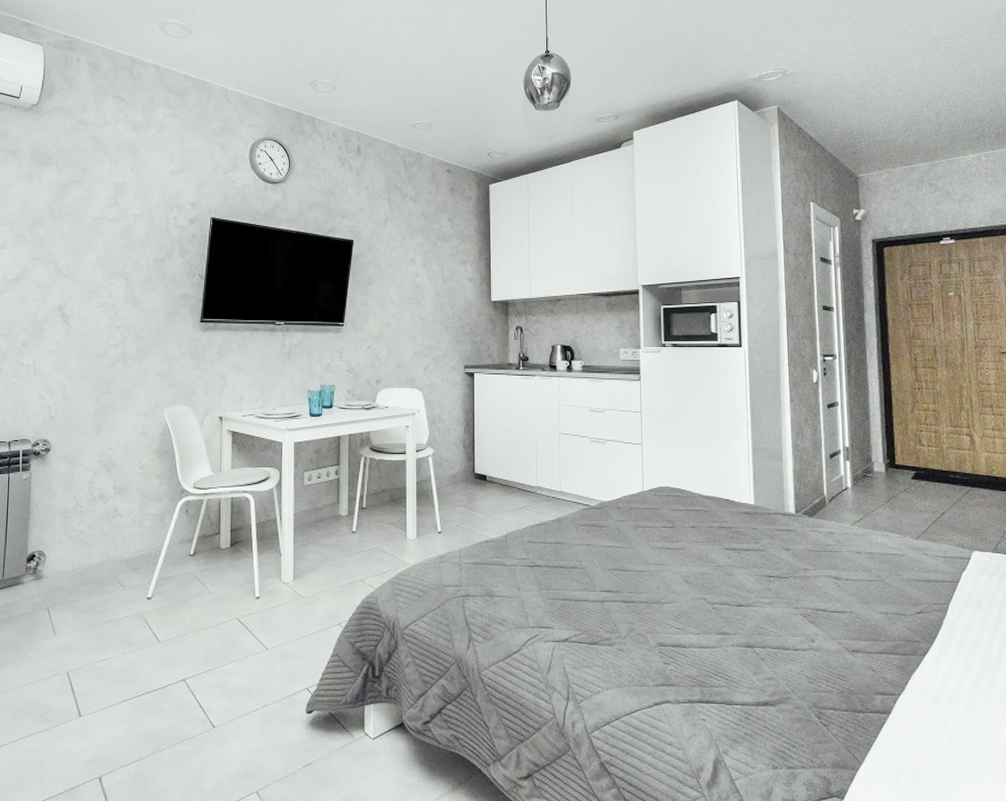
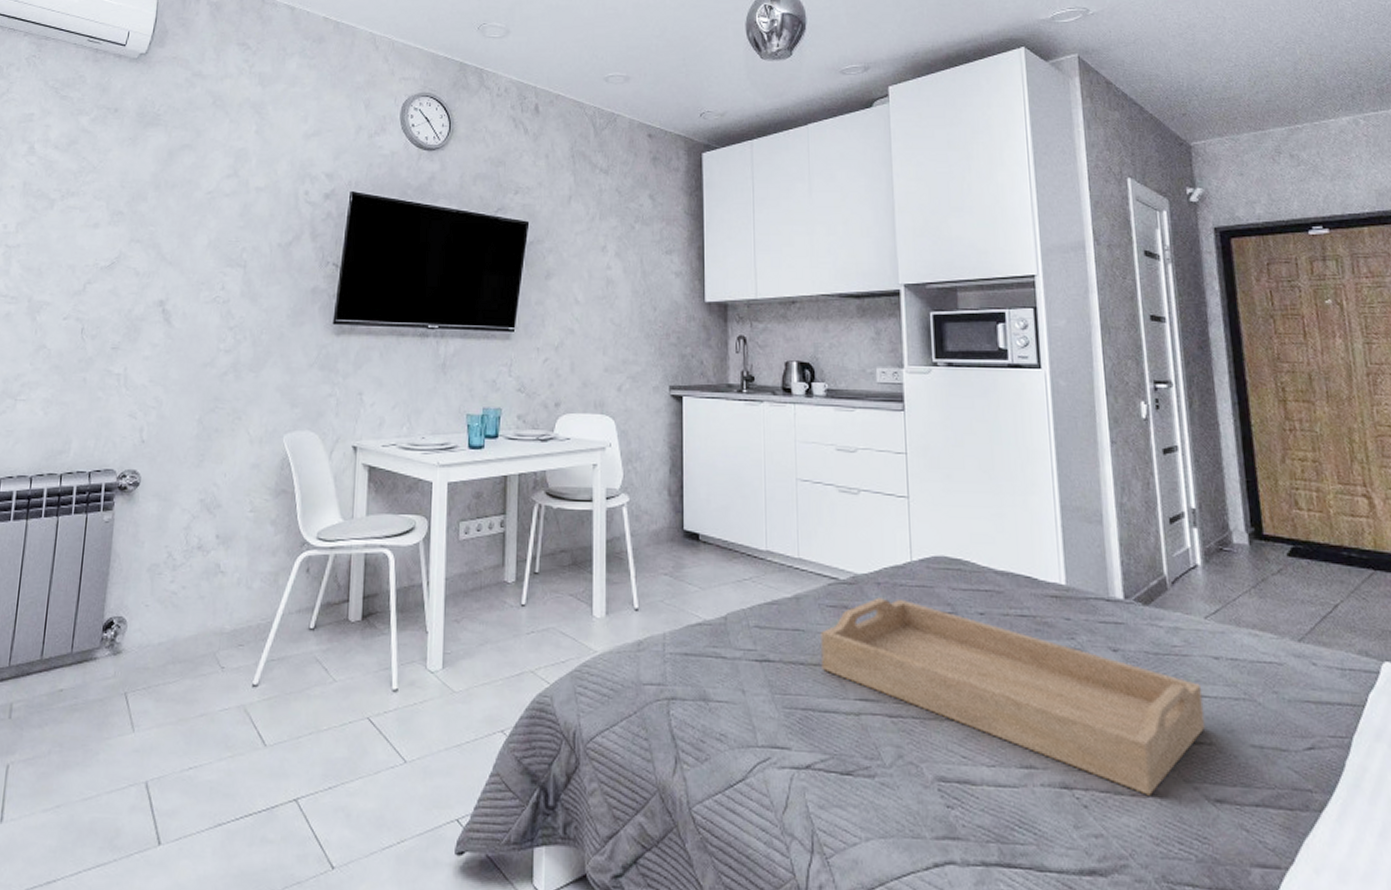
serving tray: none [576,518,849,650] -> present [821,597,1206,796]

